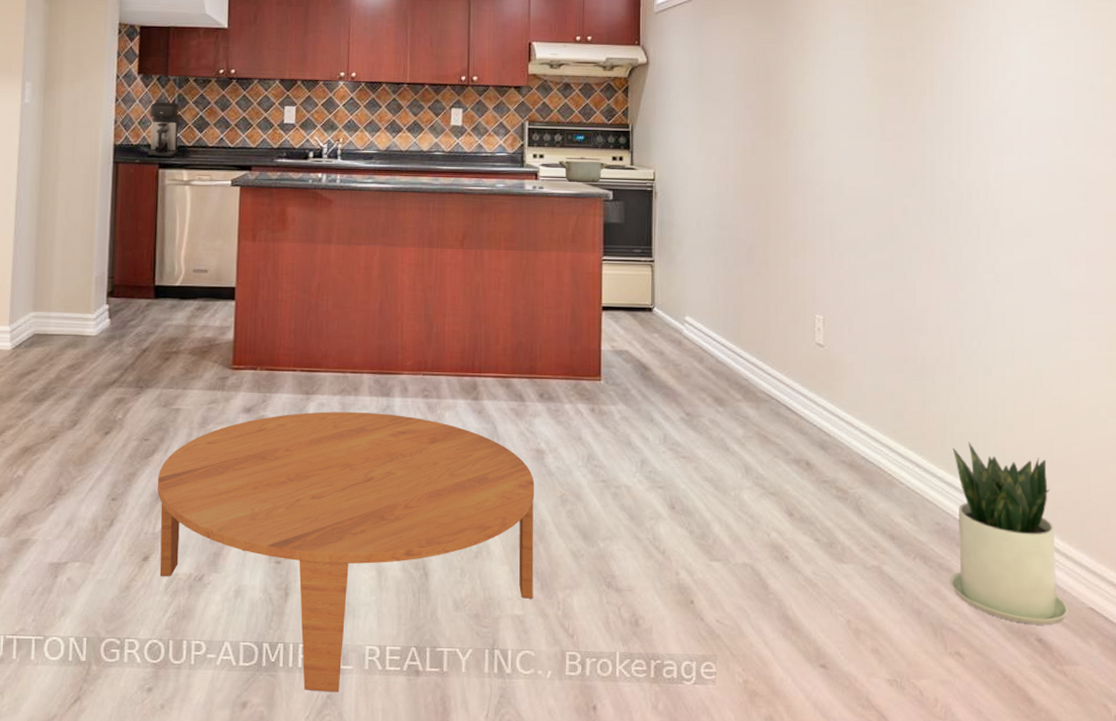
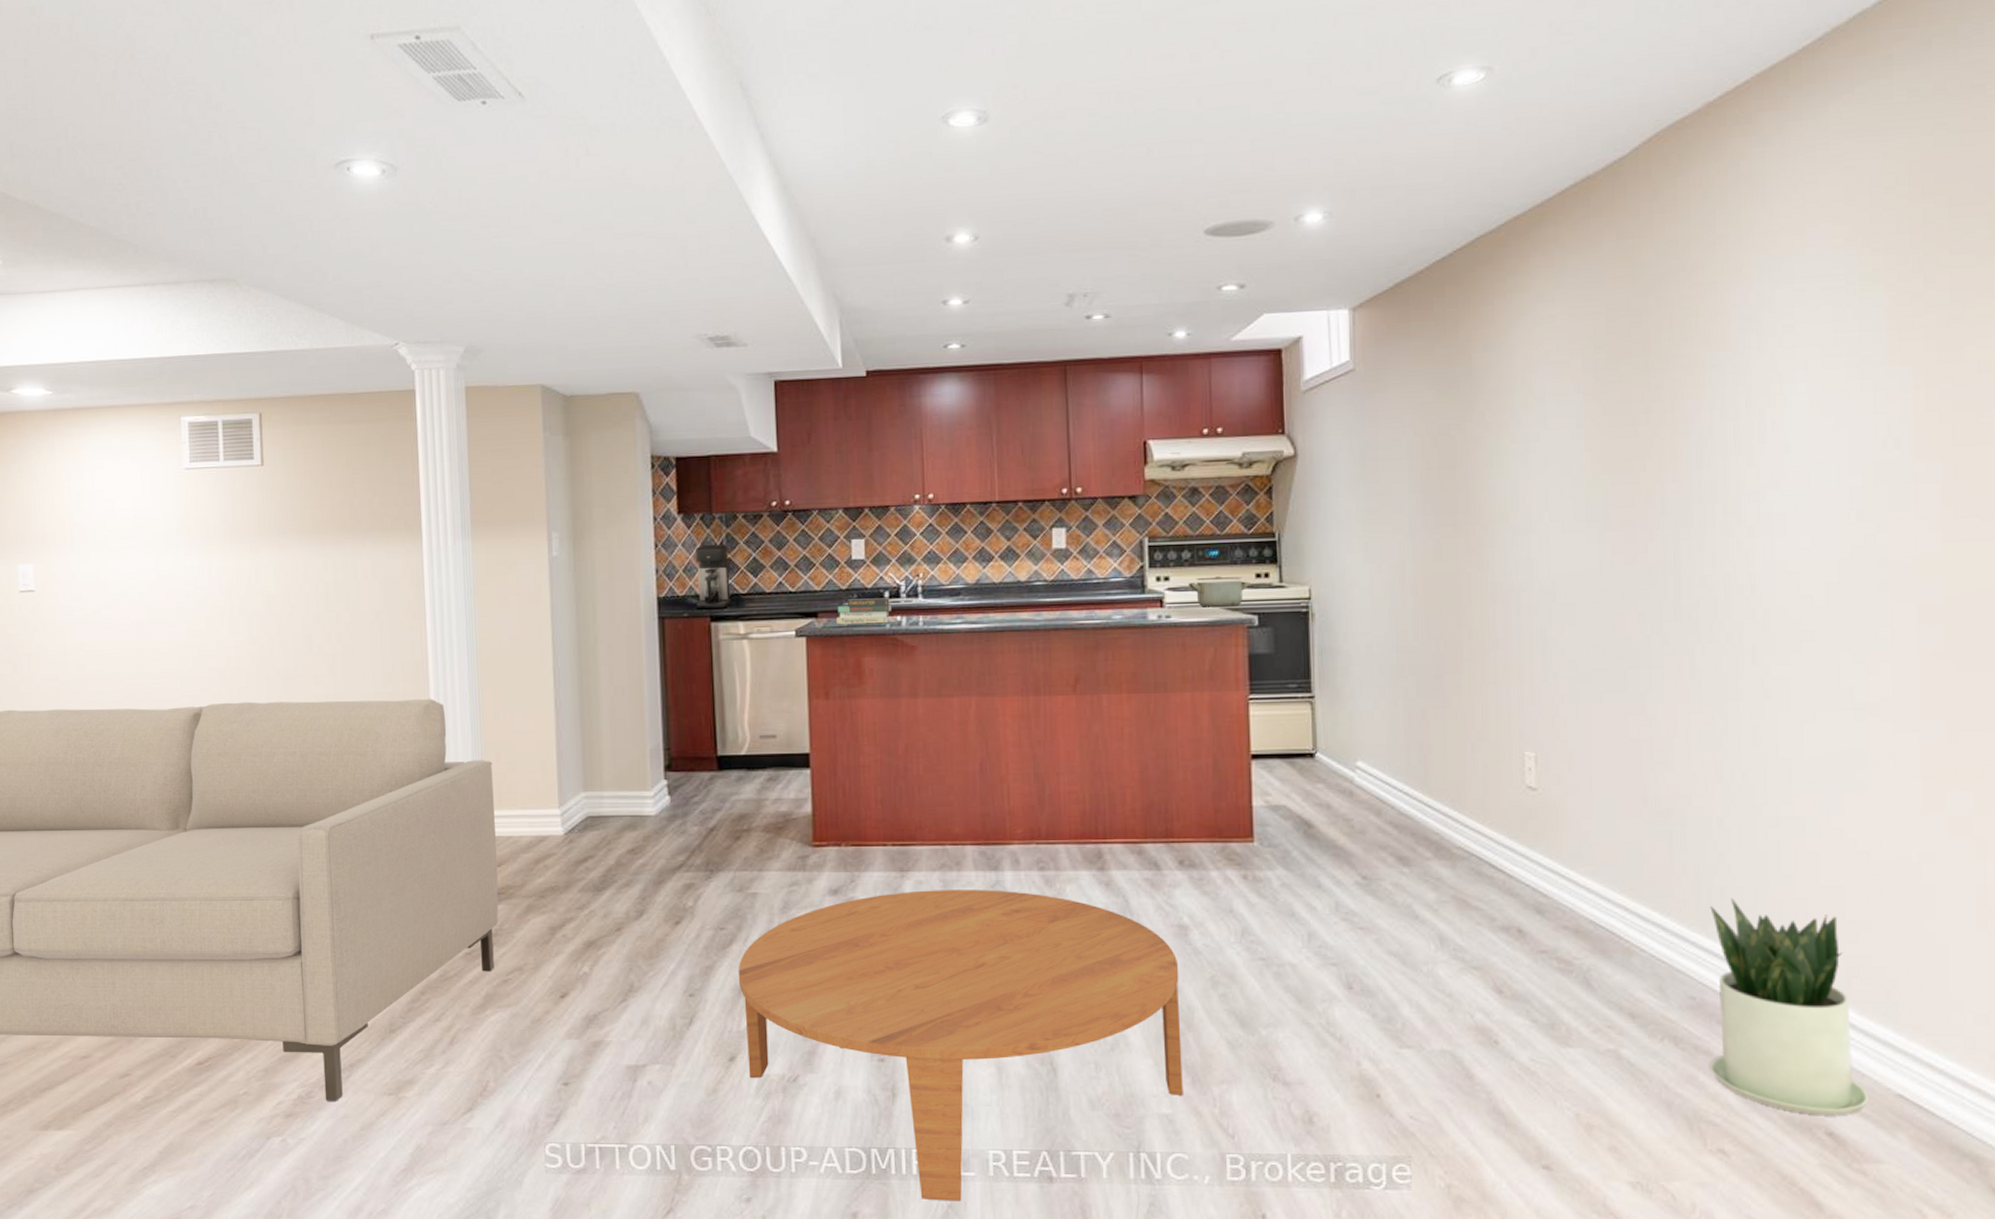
books: none [267,156,314,179] -> present [836,598,891,625]

